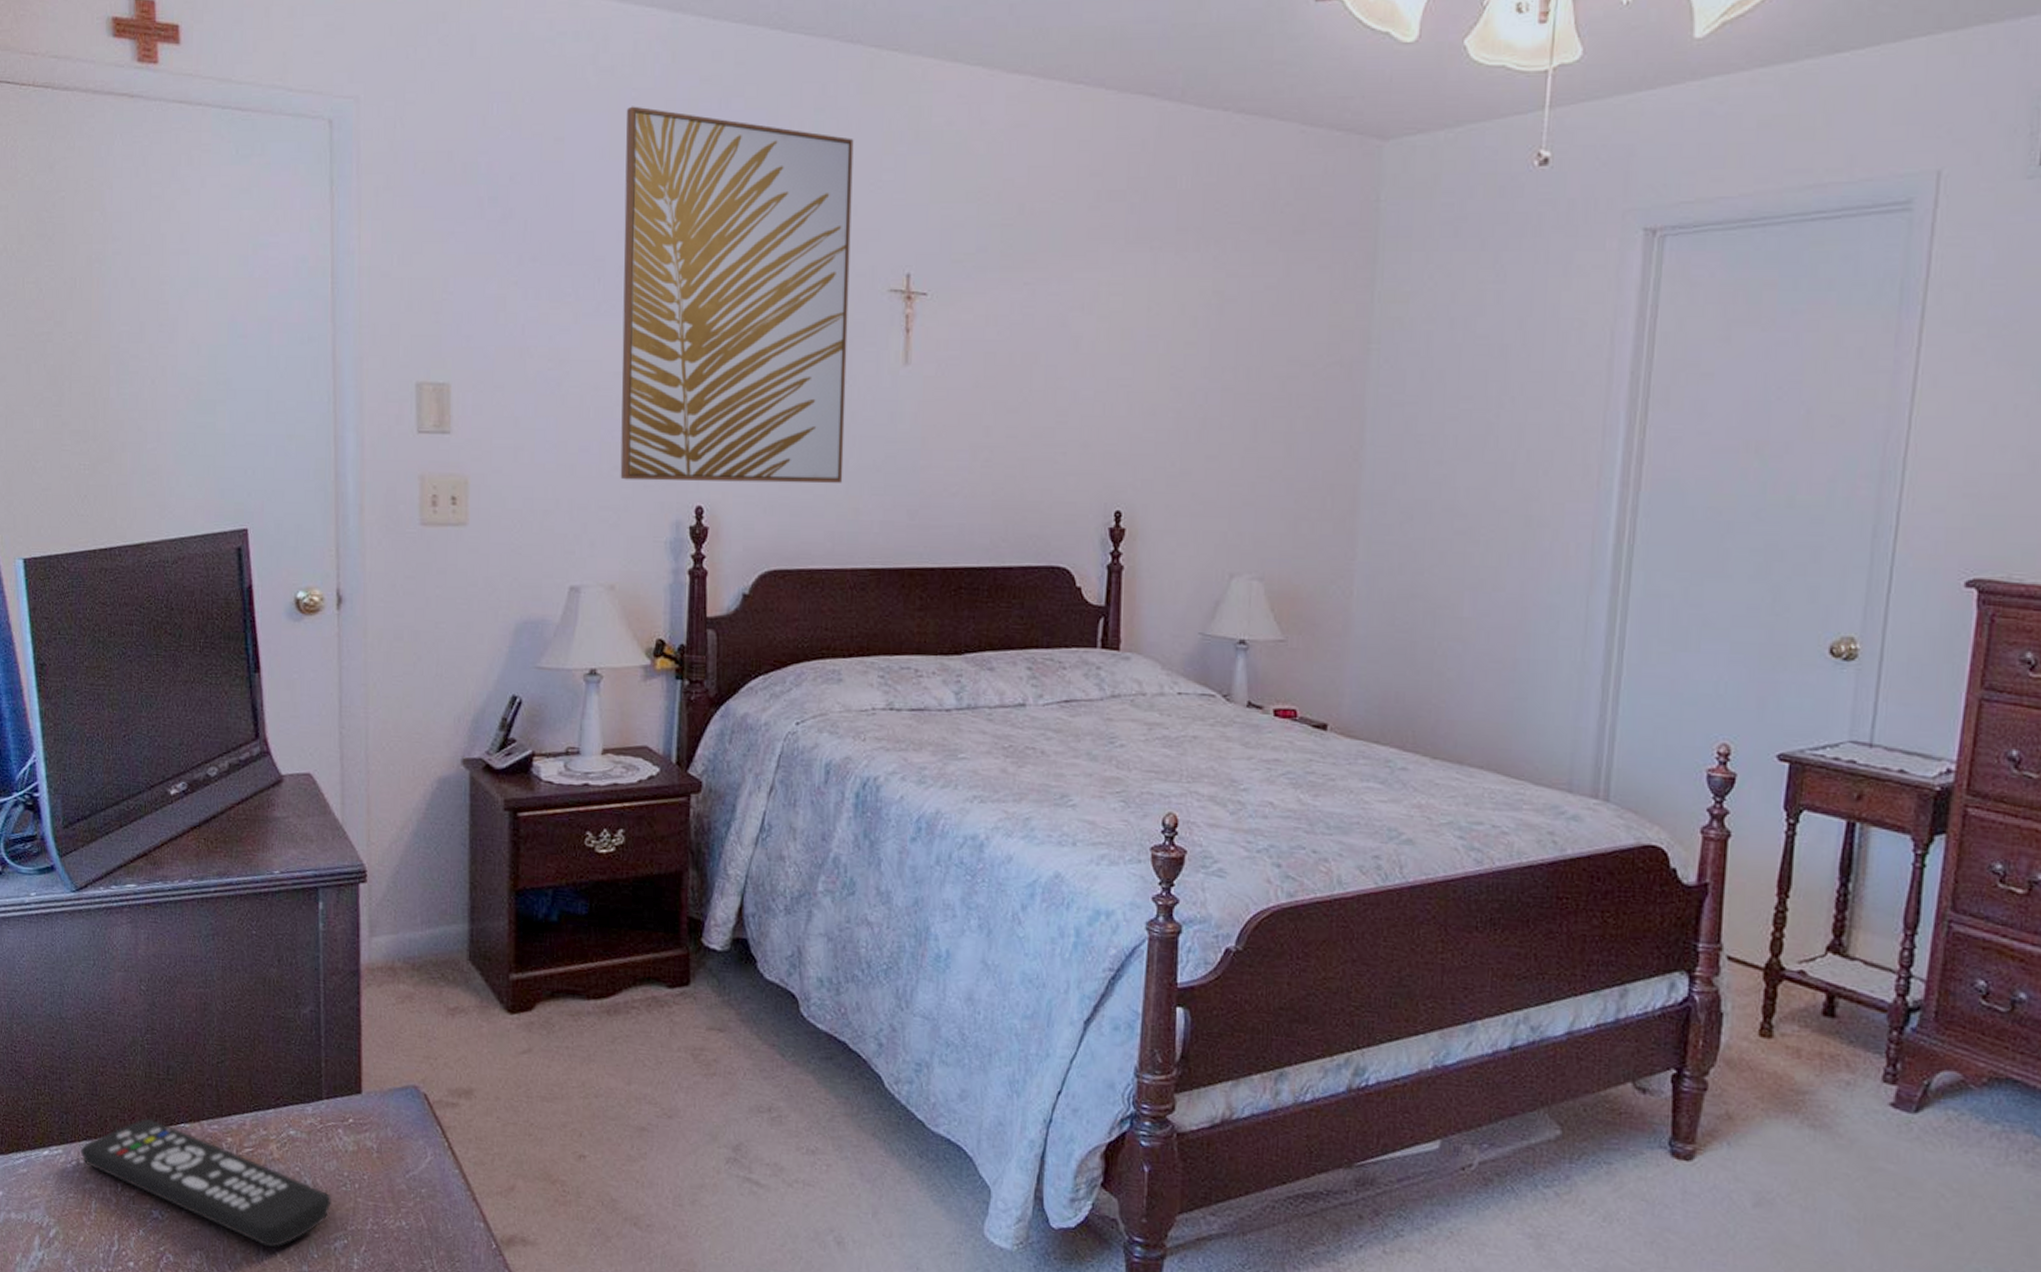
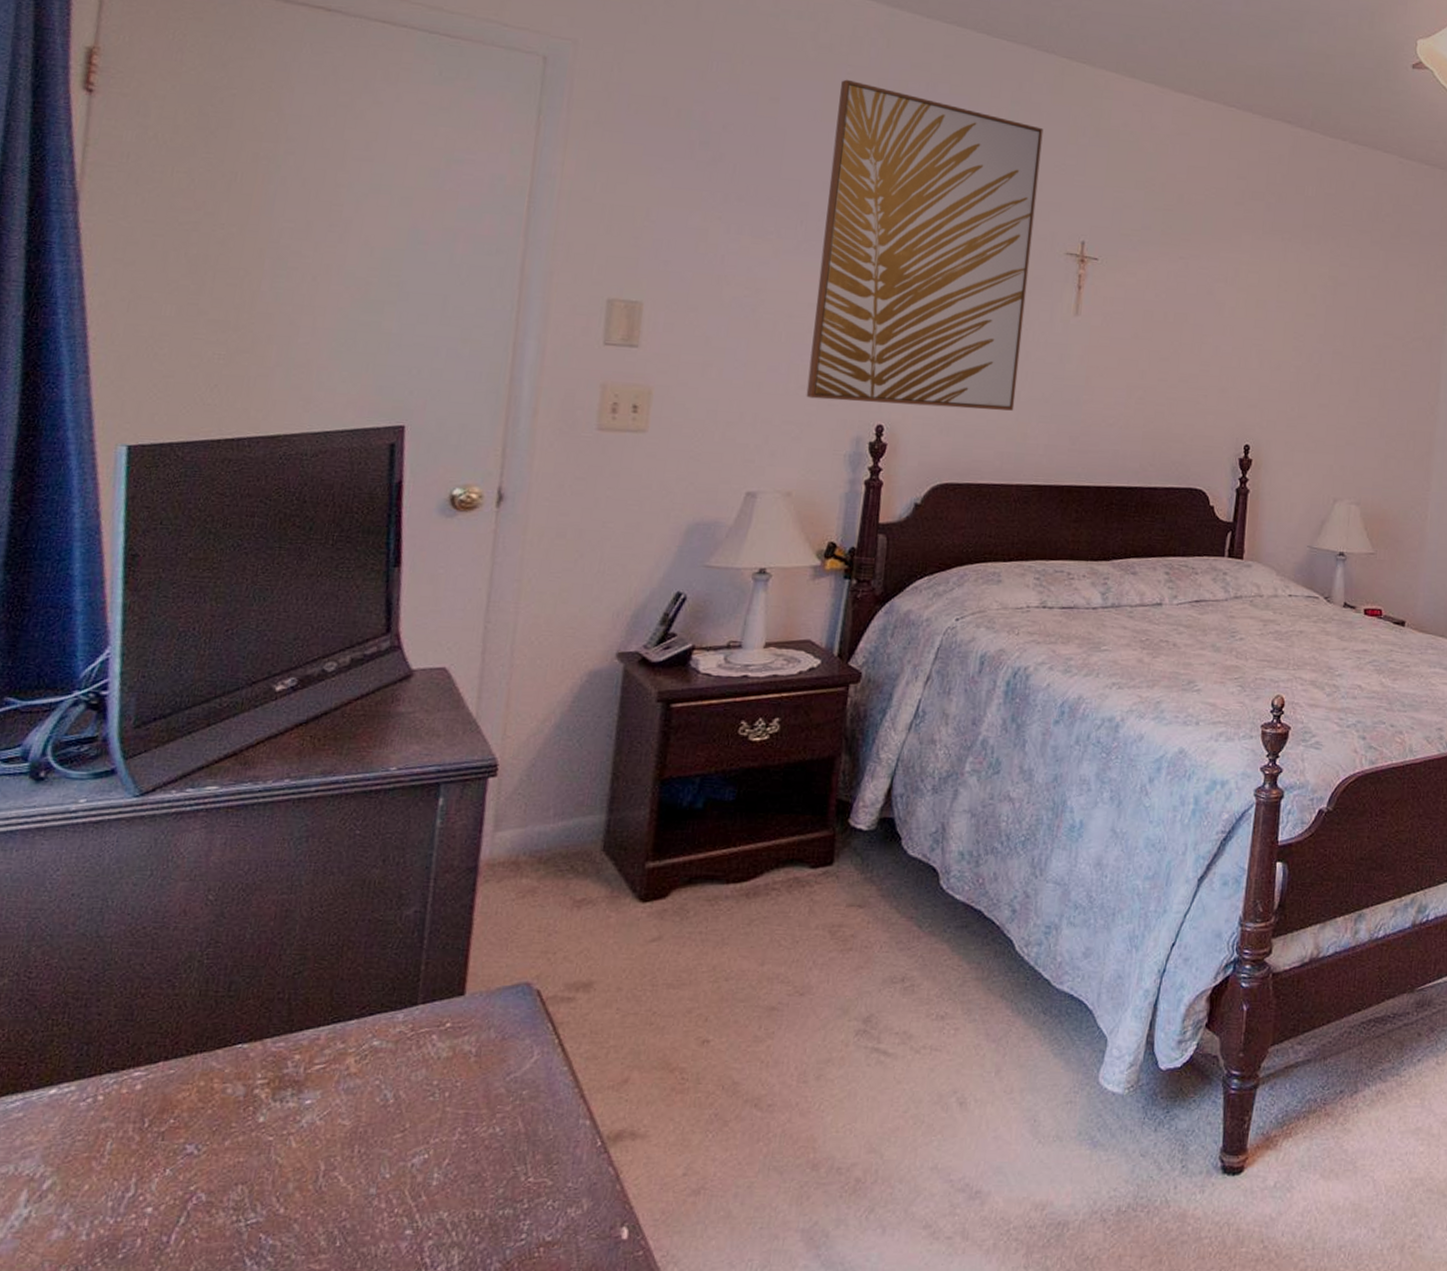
remote control: present [81,1118,331,1248] -> none [100,1041,415,1173]

